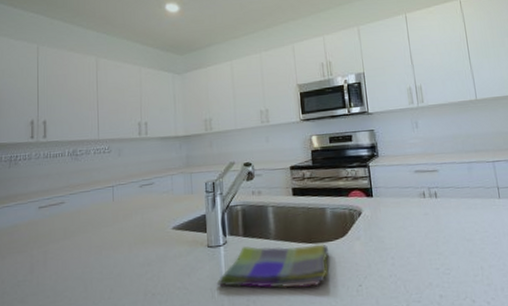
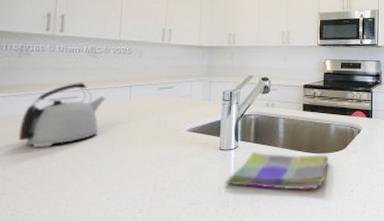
kettle: none [13,187,91,258] -> present [19,83,106,147]

